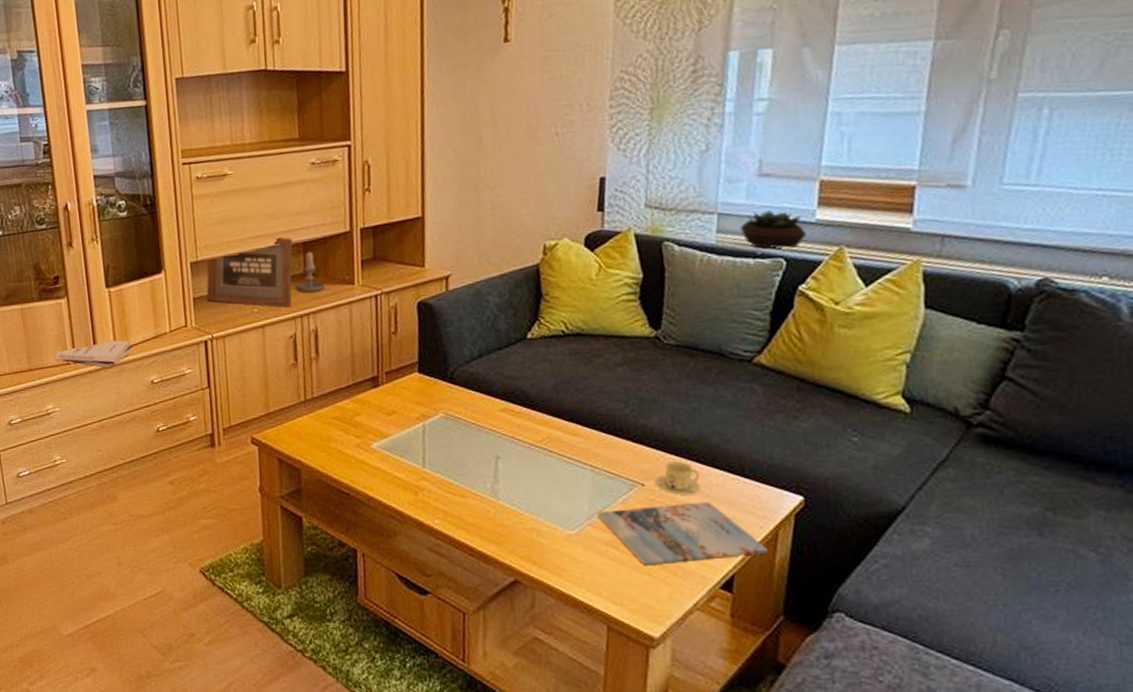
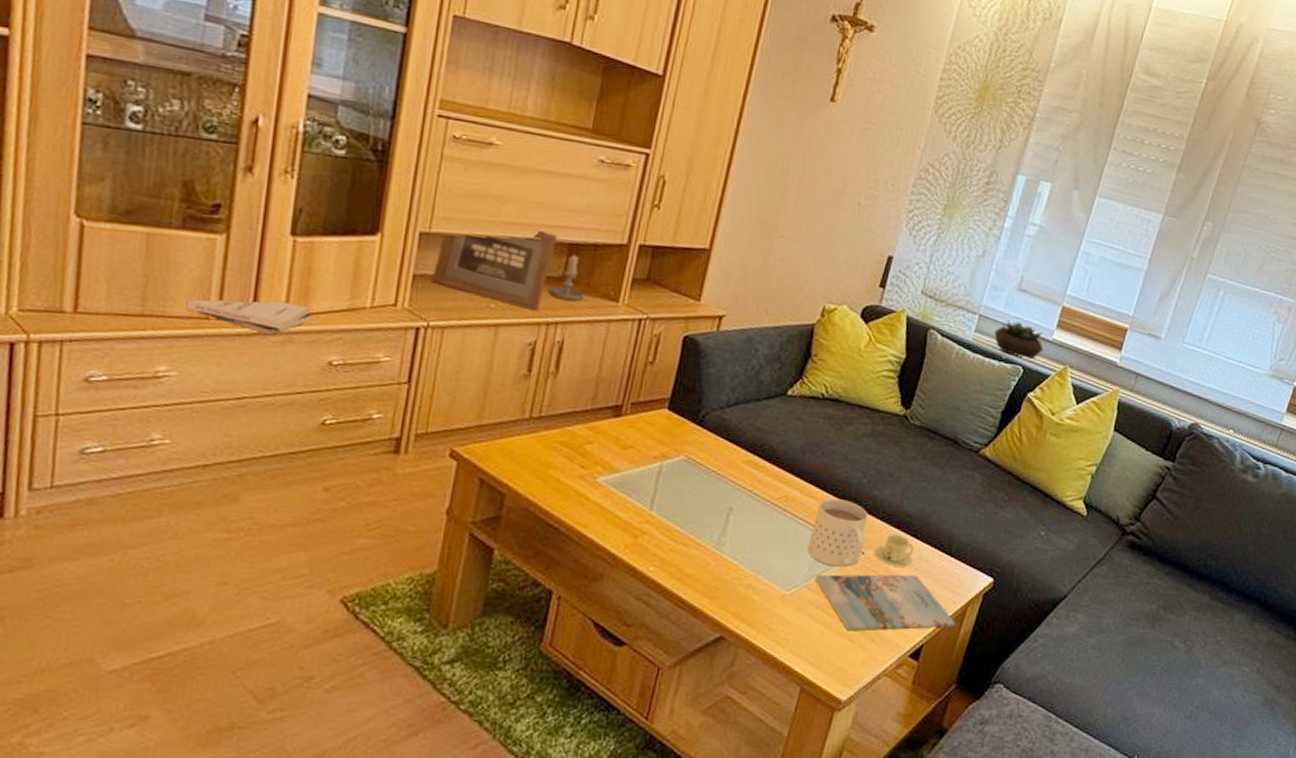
mug: none [582,432,642,502] -> present [808,498,868,567]

